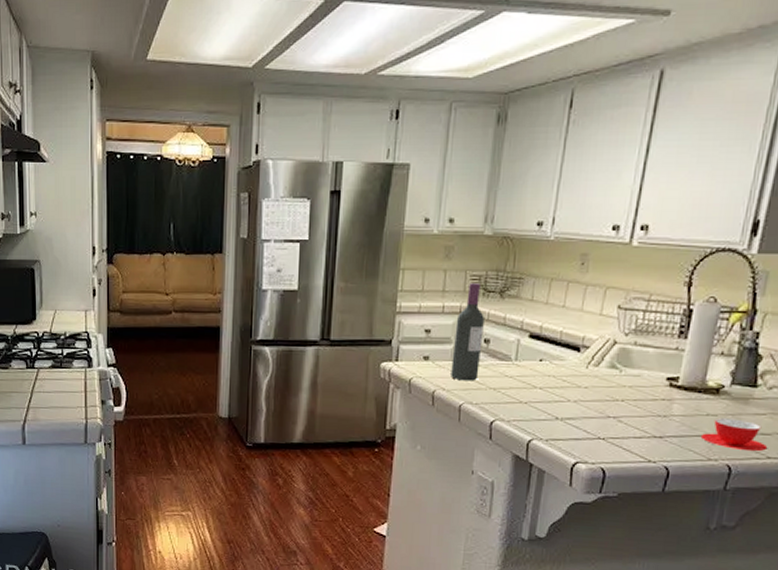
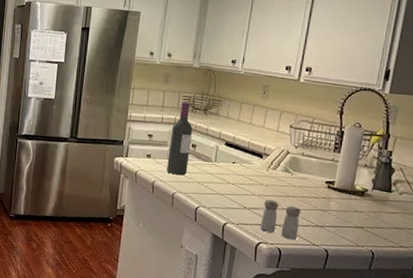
salt and pepper shaker: none [576,406,633,457] -> present [260,200,301,240]
teacup: present [700,418,768,452] -> none [351,214,401,242]

